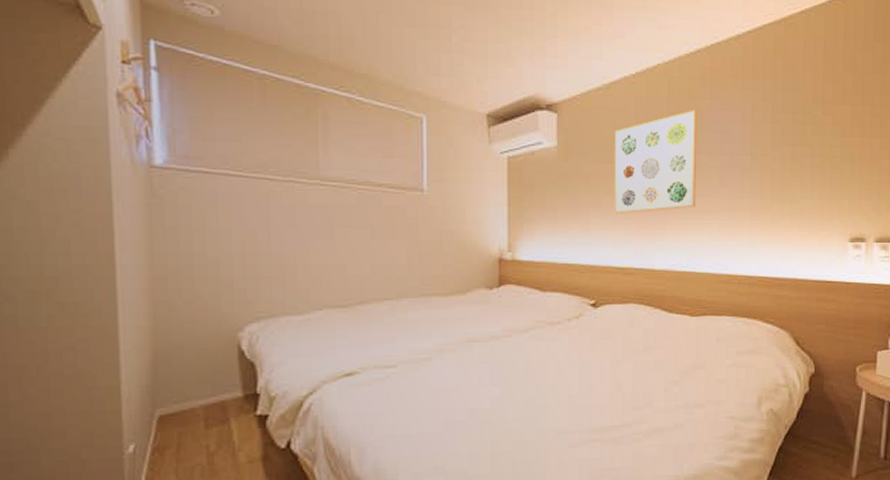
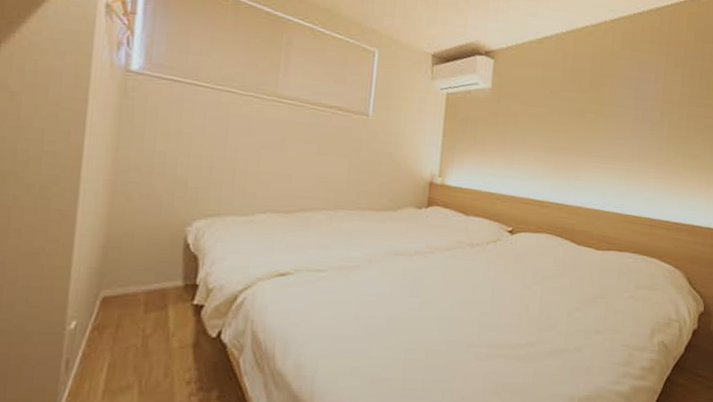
wall art: present [614,109,697,214] -> none [536,67,616,154]

